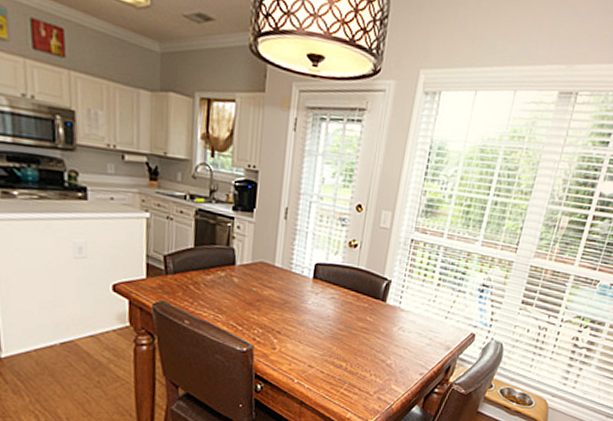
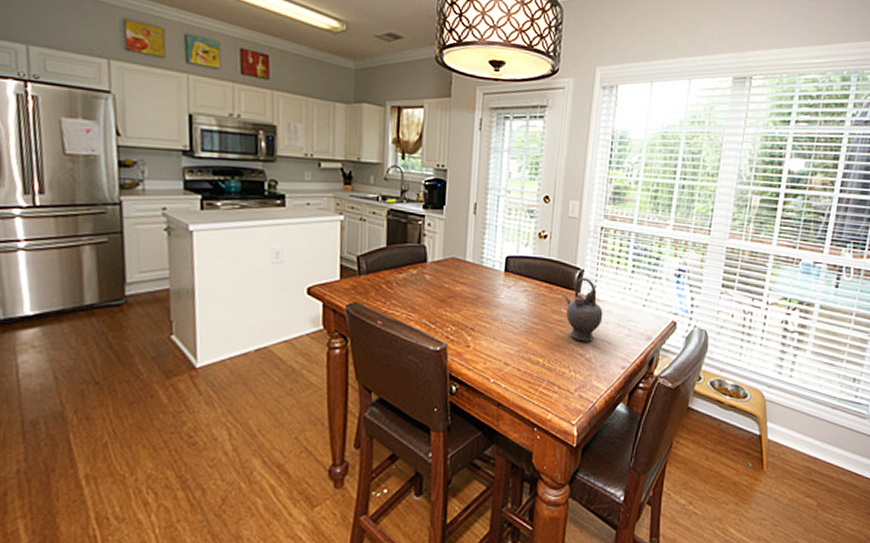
teapot: none [370,288,407,349] -> present [565,277,603,342]

